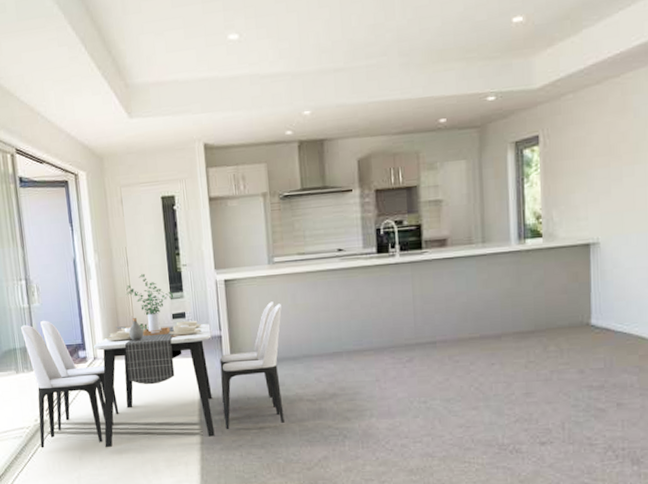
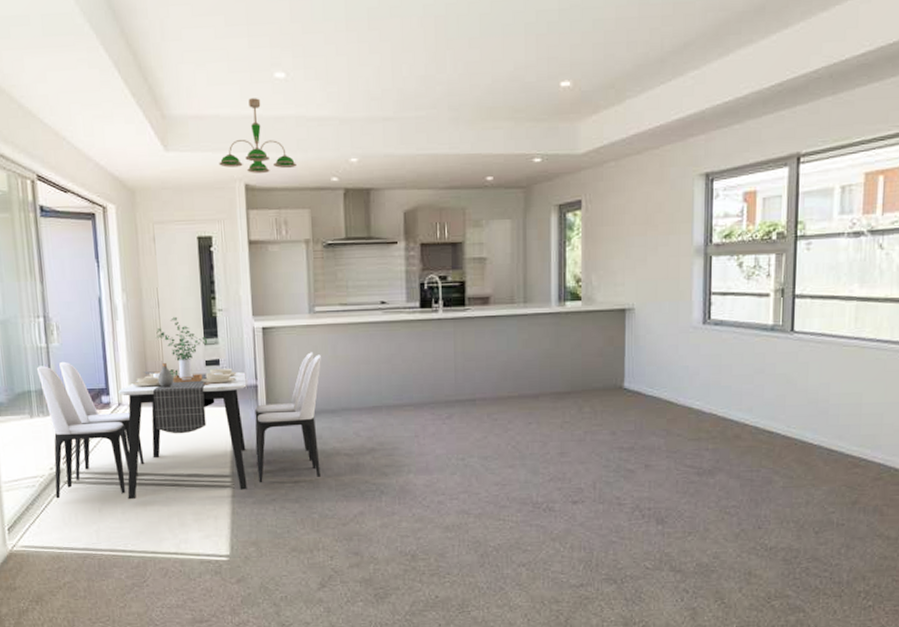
ceiling light fixture: none [179,60,252,133] -> present [219,98,297,173]

